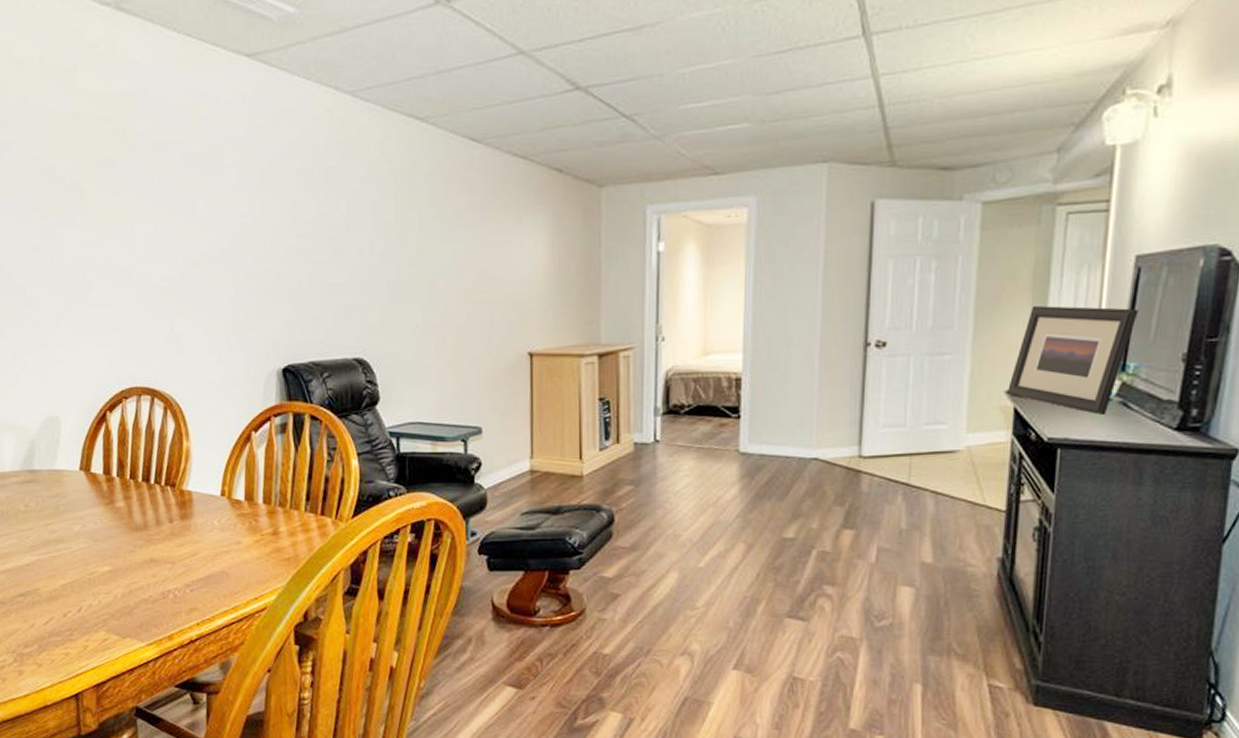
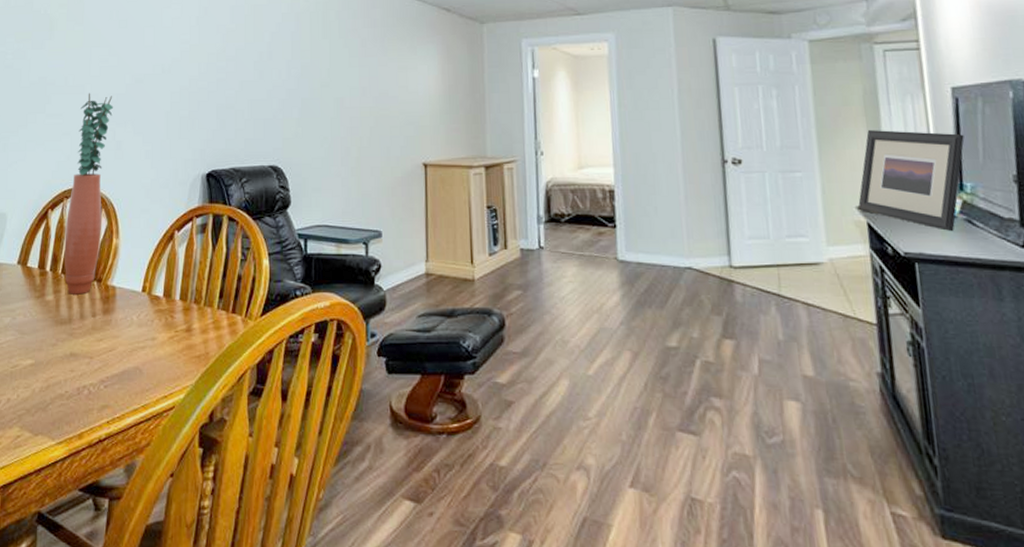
vase: none [127,278,170,500] -> present [64,93,114,295]

